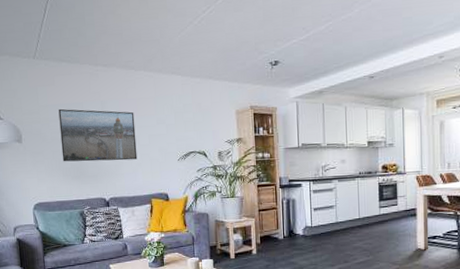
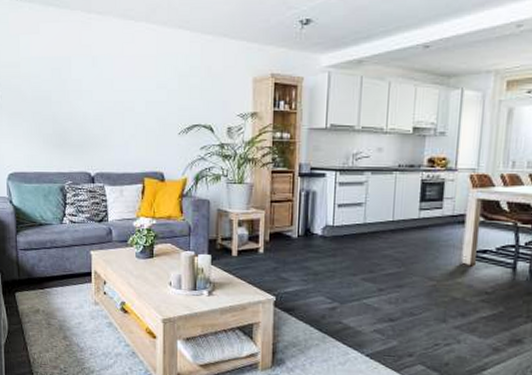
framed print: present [58,108,138,162] -> none [42,62,131,130]

